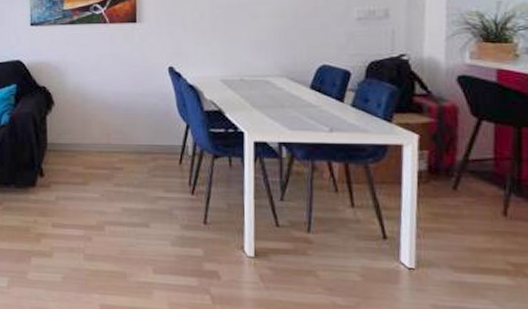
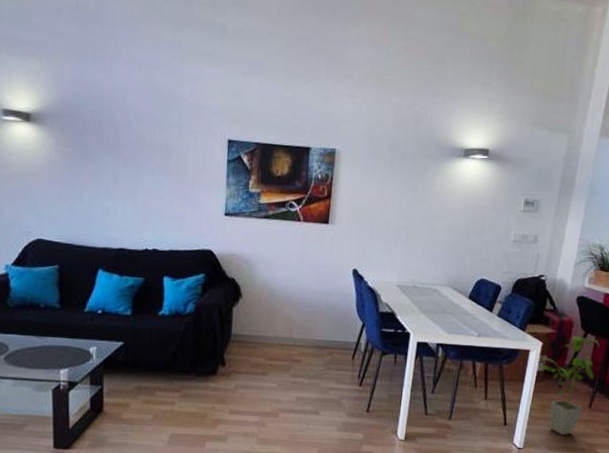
house plant: none [416,125,504,253] -> present [538,336,600,436]

